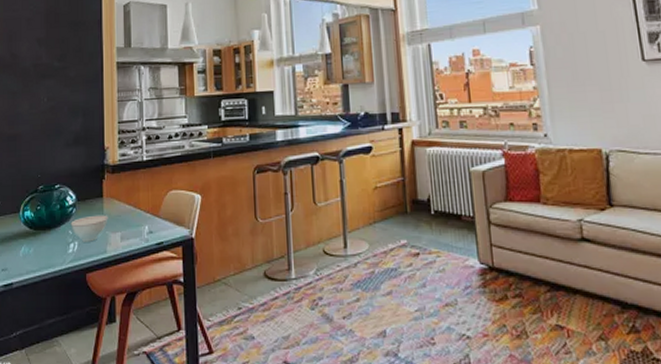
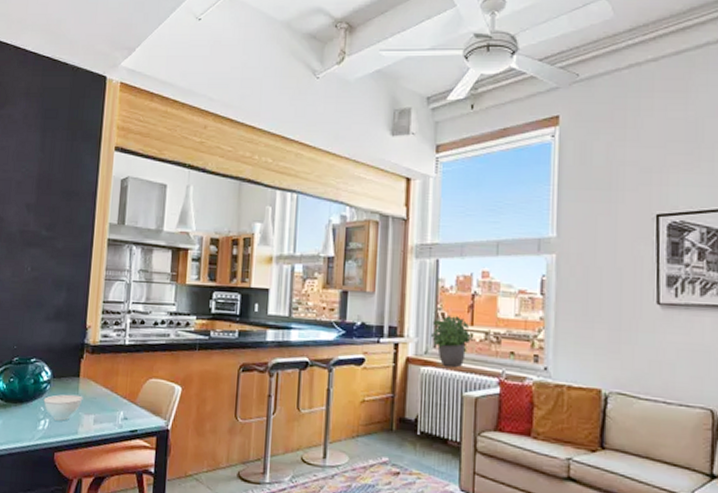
potted plant: none [431,95,472,146] -> present [430,314,473,368]

